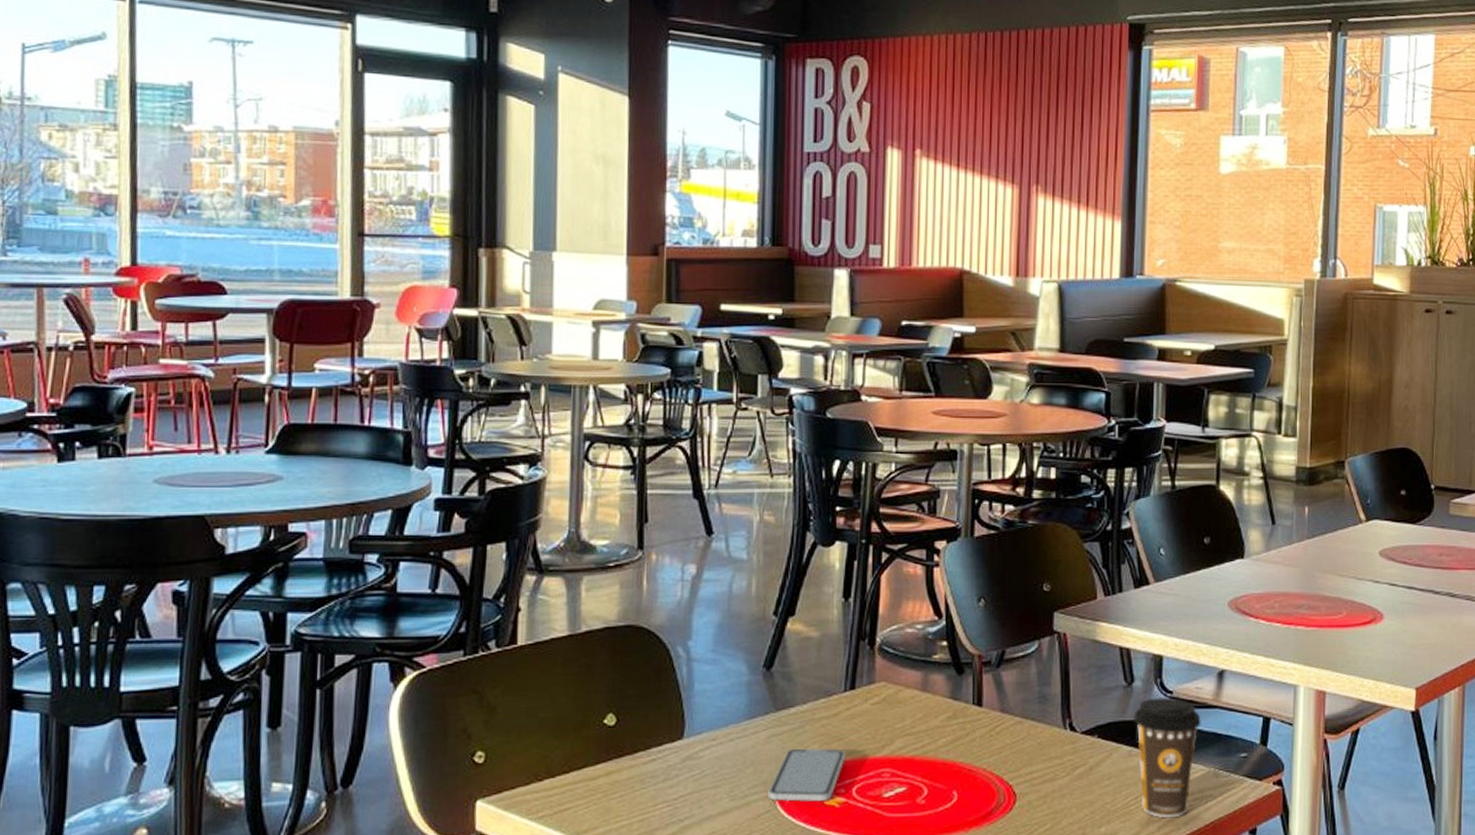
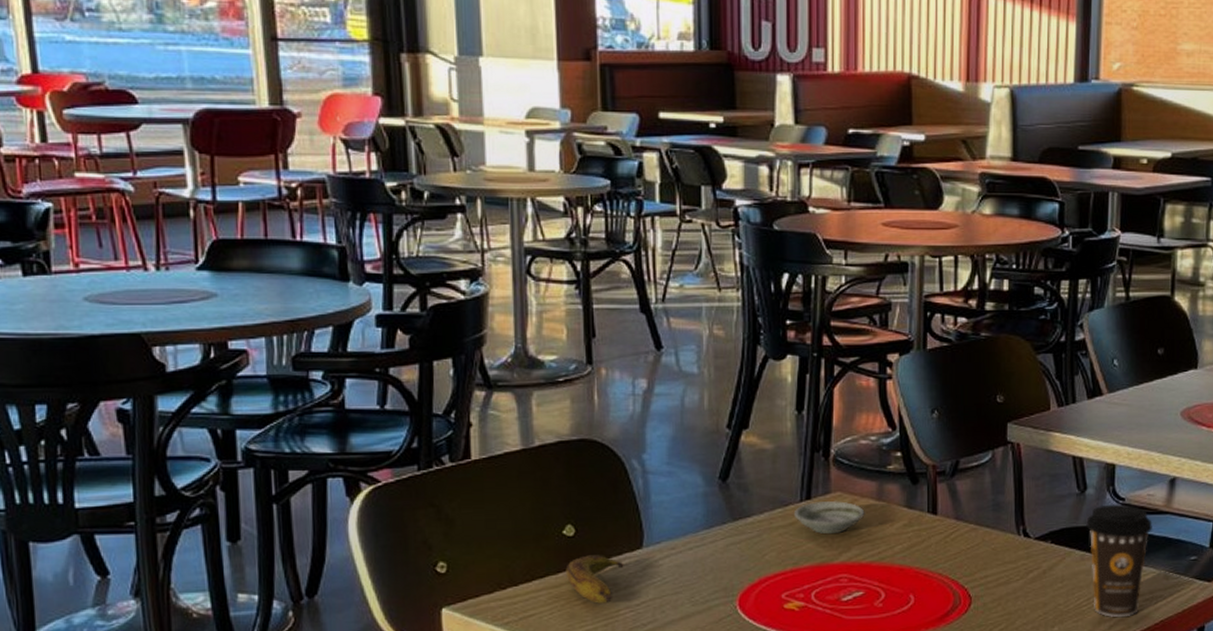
banana: none [604,745,664,797] -> present [565,555,624,604]
smartphone: present [768,748,845,802] -> none [728,555,803,606]
saucer: none [837,690,909,725] -> present [793,500,865,534]

